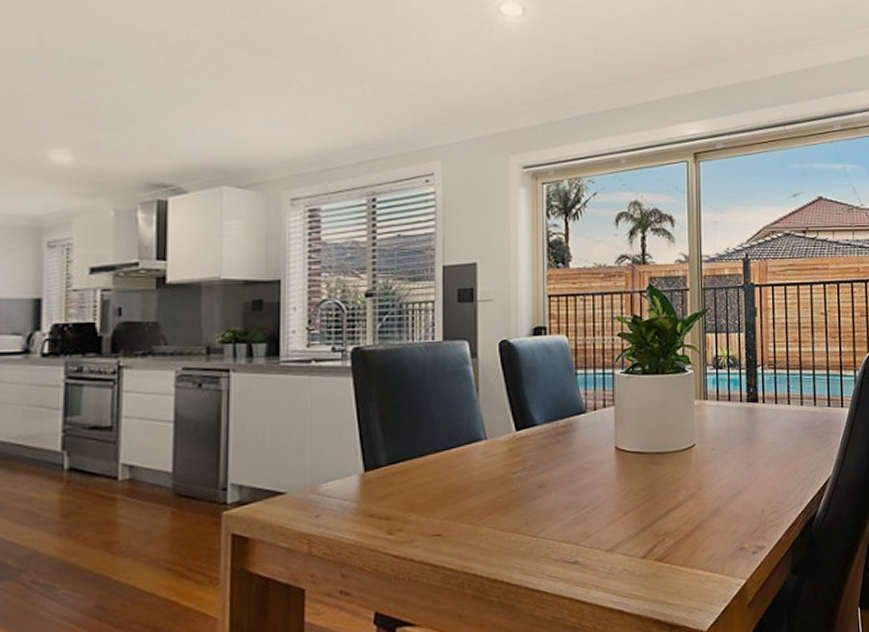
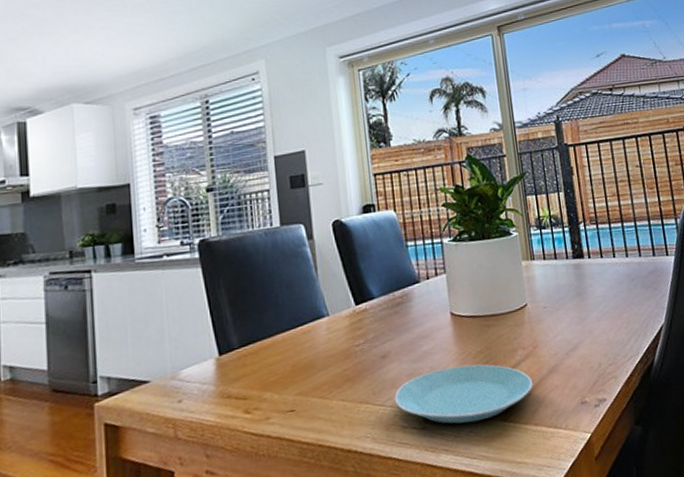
plate: none [549,501,693,561] -> present [395,364,533,424]

